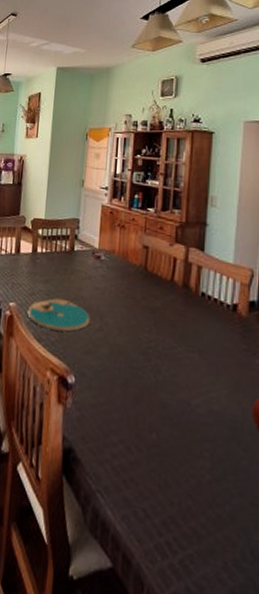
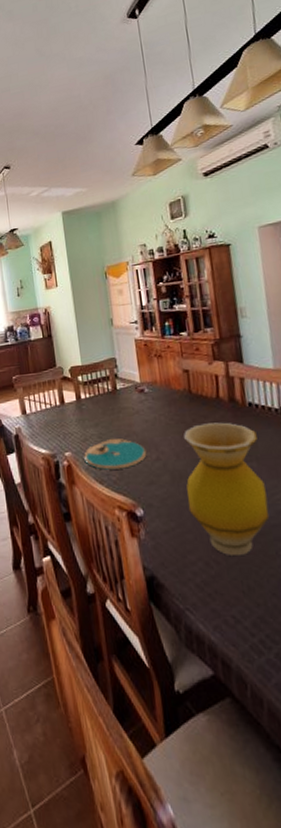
vase: none [120,303,204,448] -> present [183,422,270,557]

